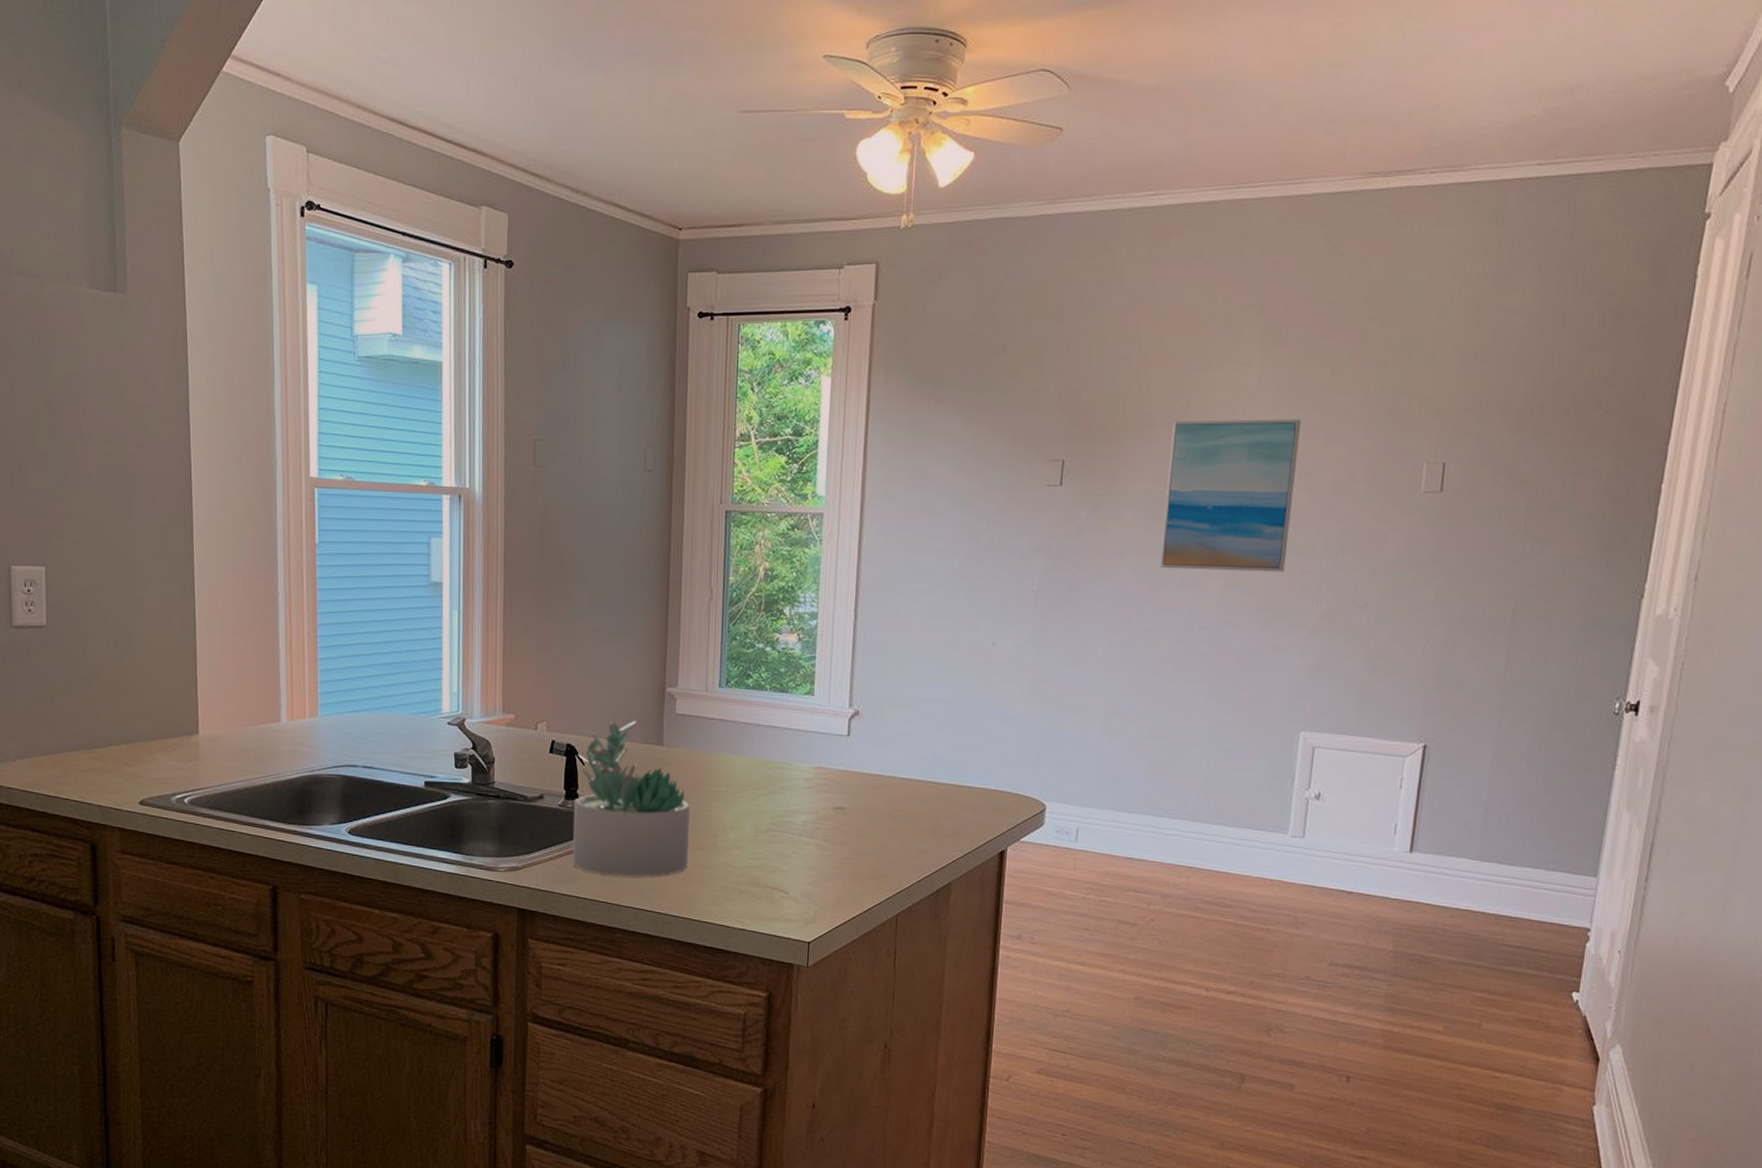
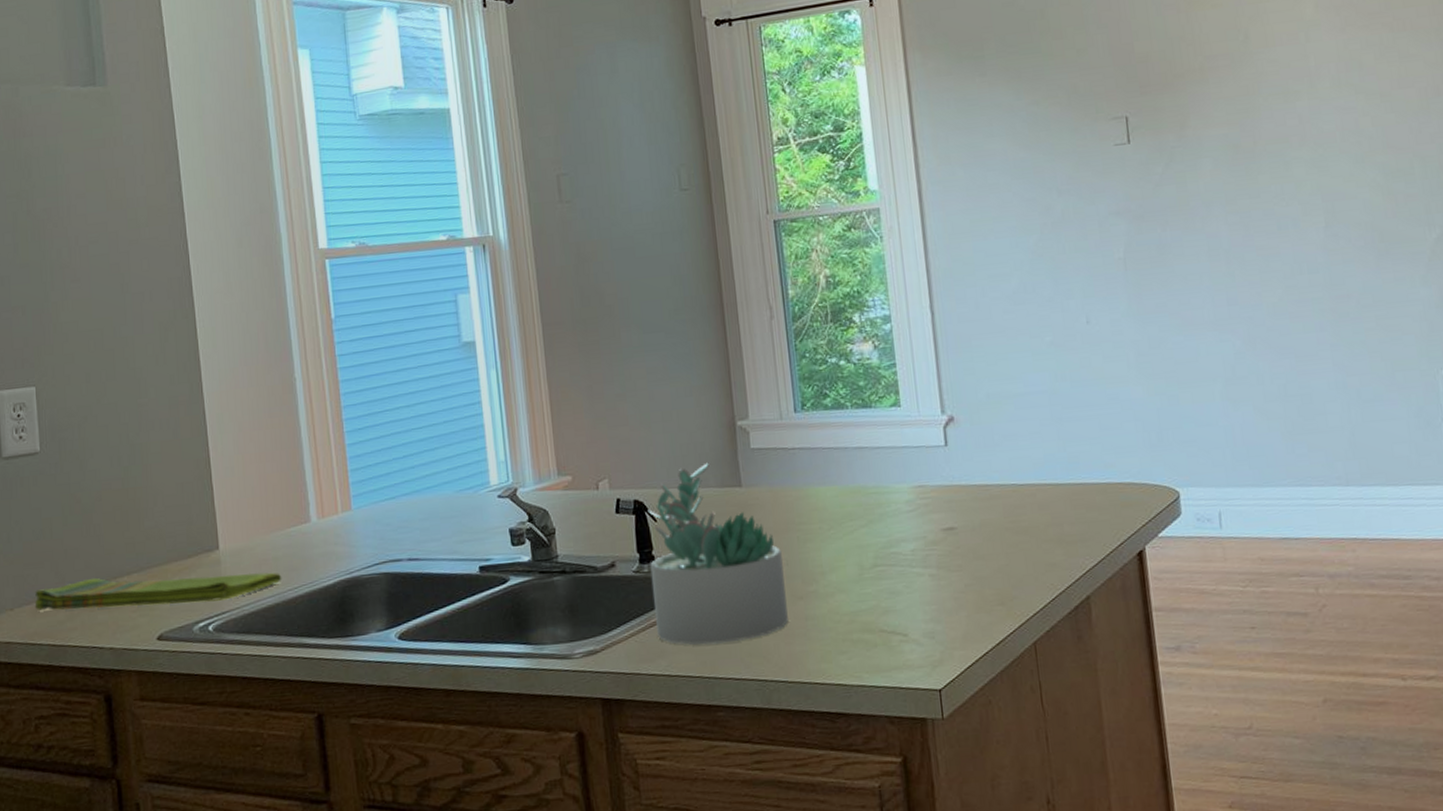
dish towel: none [34,743,252,779] -> present [34,572,282,610]
wall art: present [1159,418,1302,572] -> none [1235,39,1387,215]

